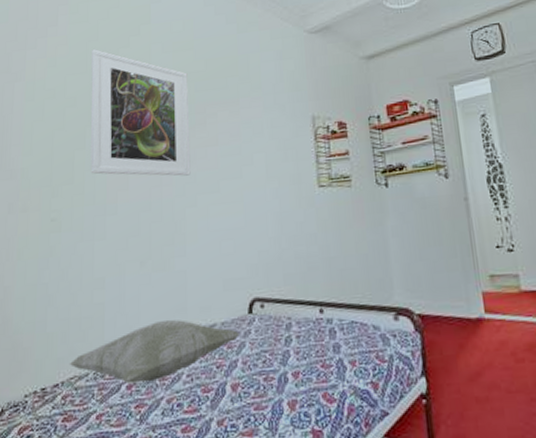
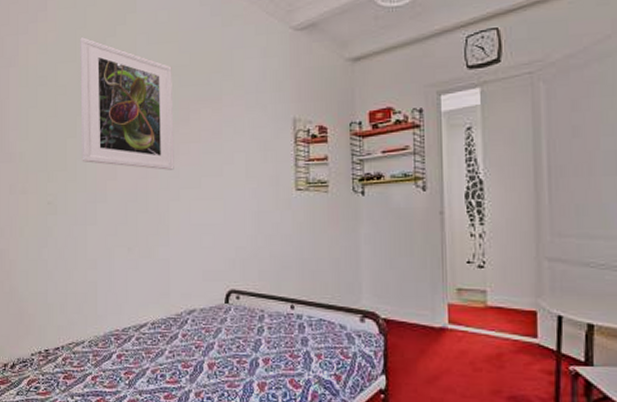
decorative pillow: present [69,319,240,384] -> none [67,301,217,354]

